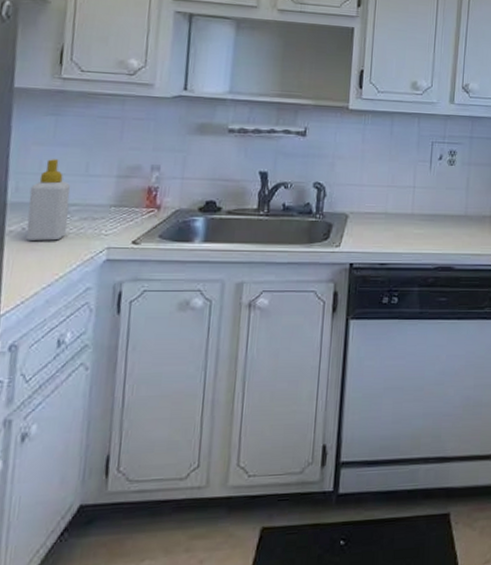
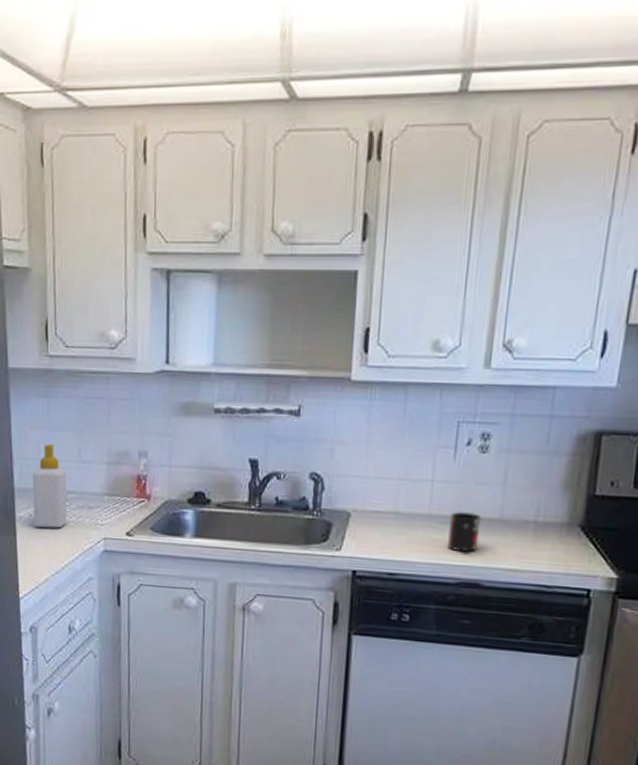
mug: none [427,210,451,242] -> present [447,511,481,552]

